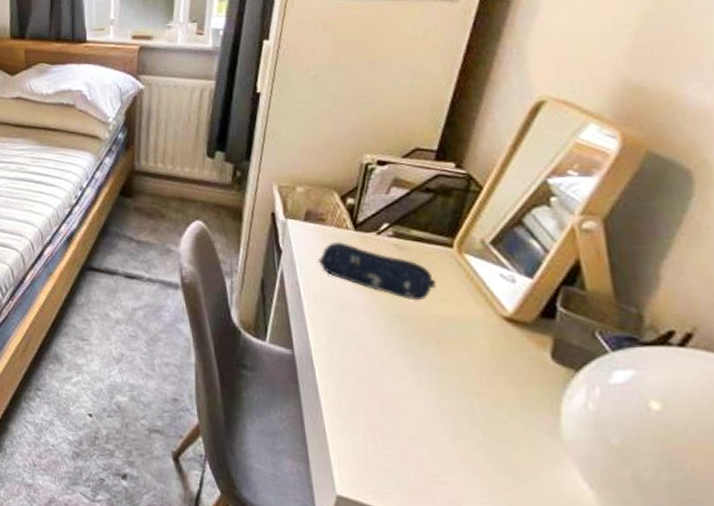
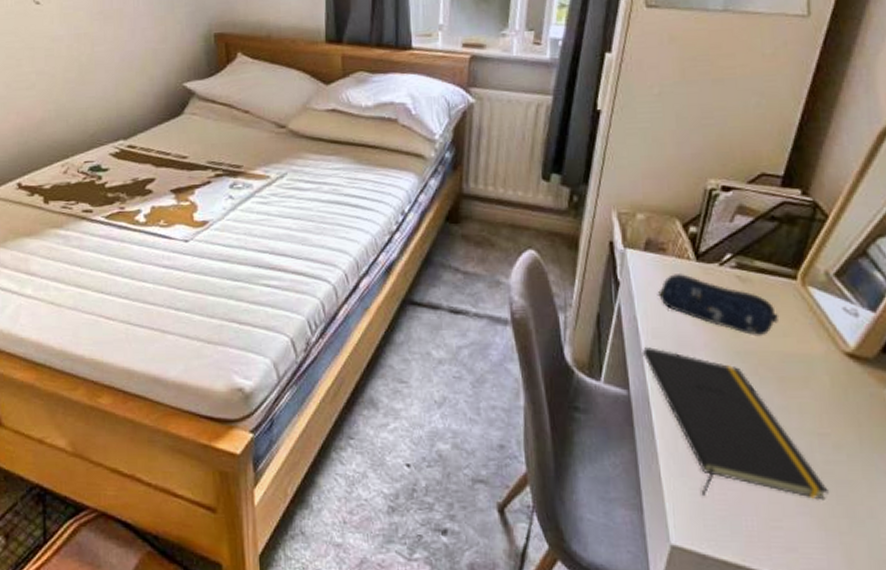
notepad: none [305,310,491,458] -> present [643,347,829,500]

